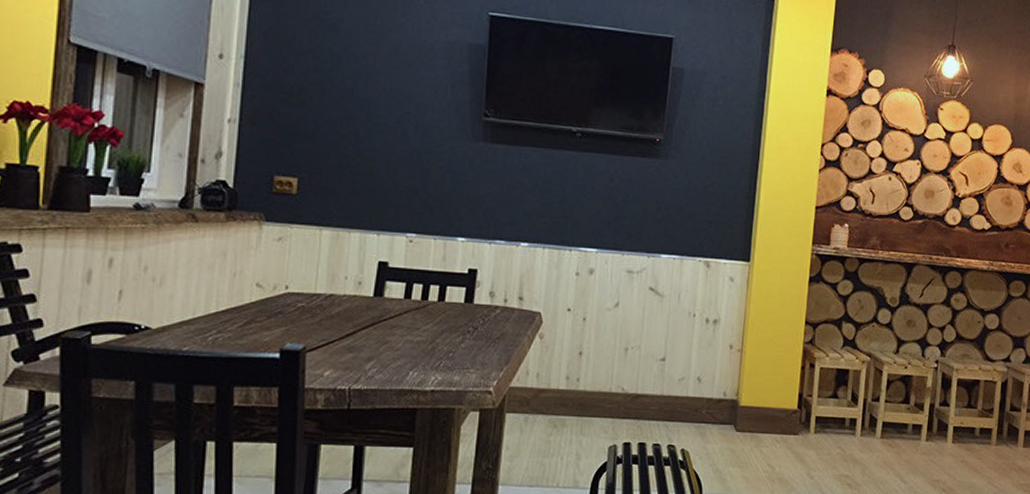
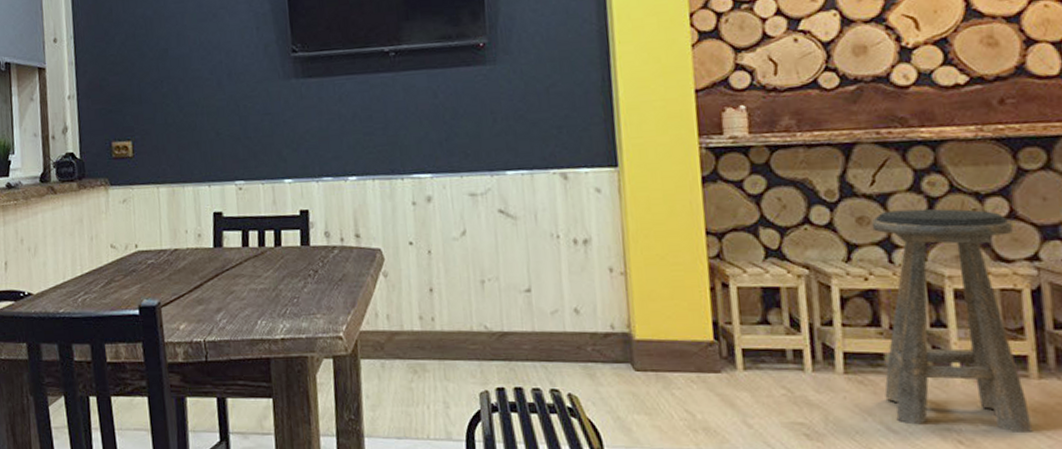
stool: none [904,317,999,483] -> present [871,208,1033,432]

